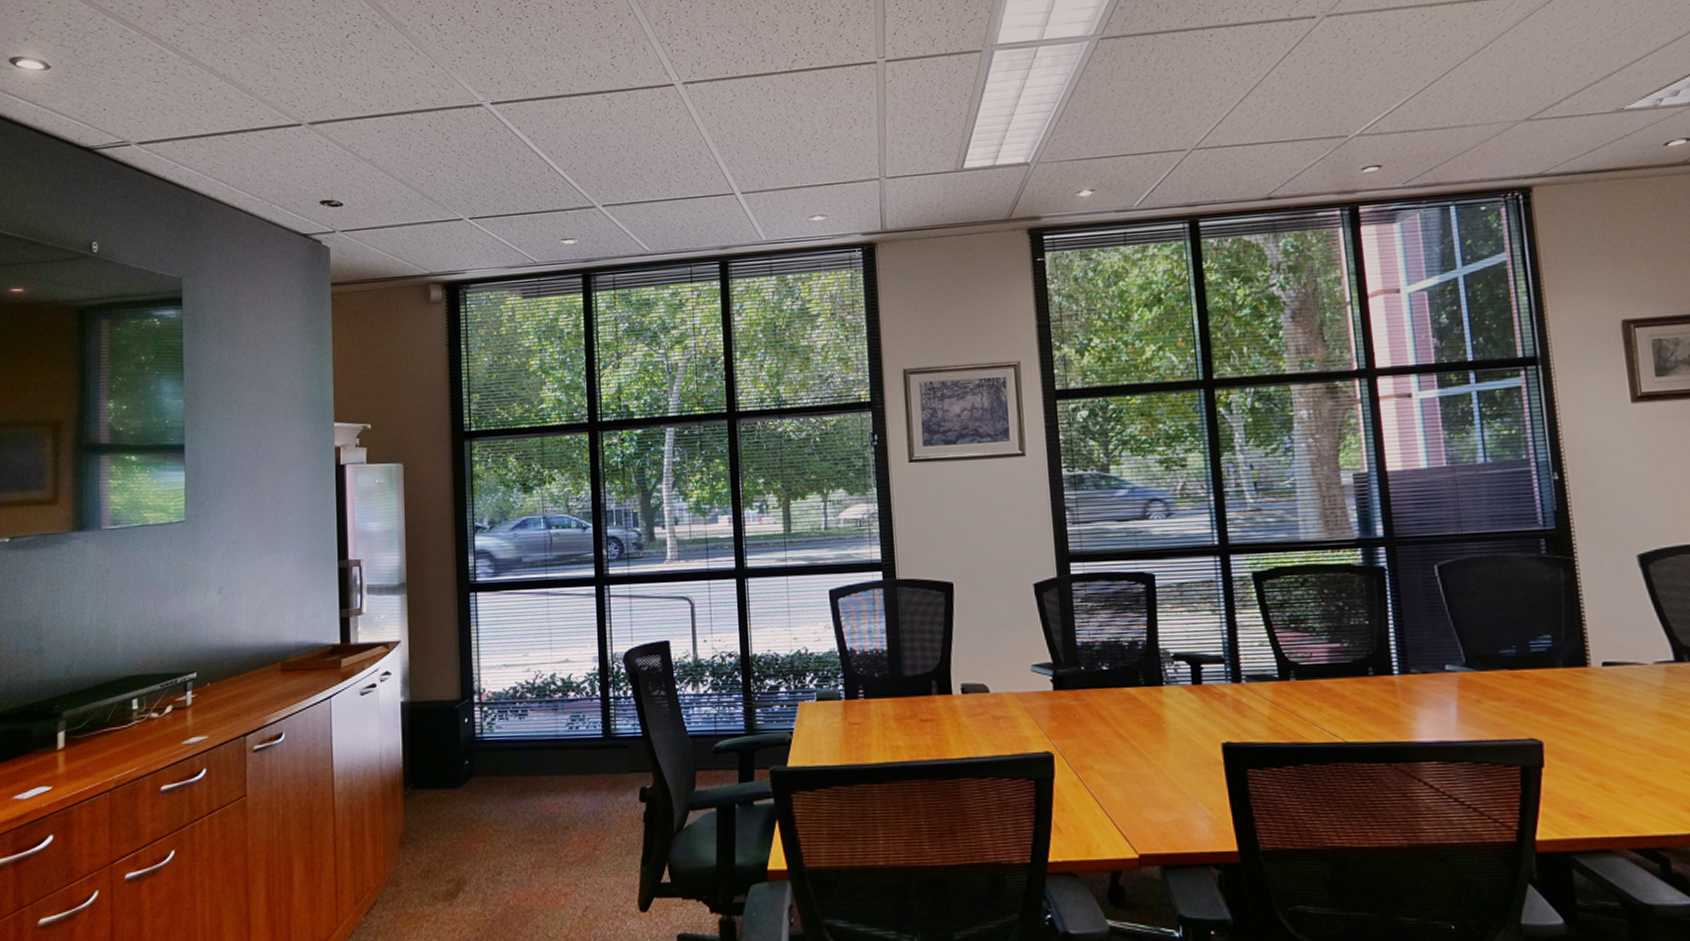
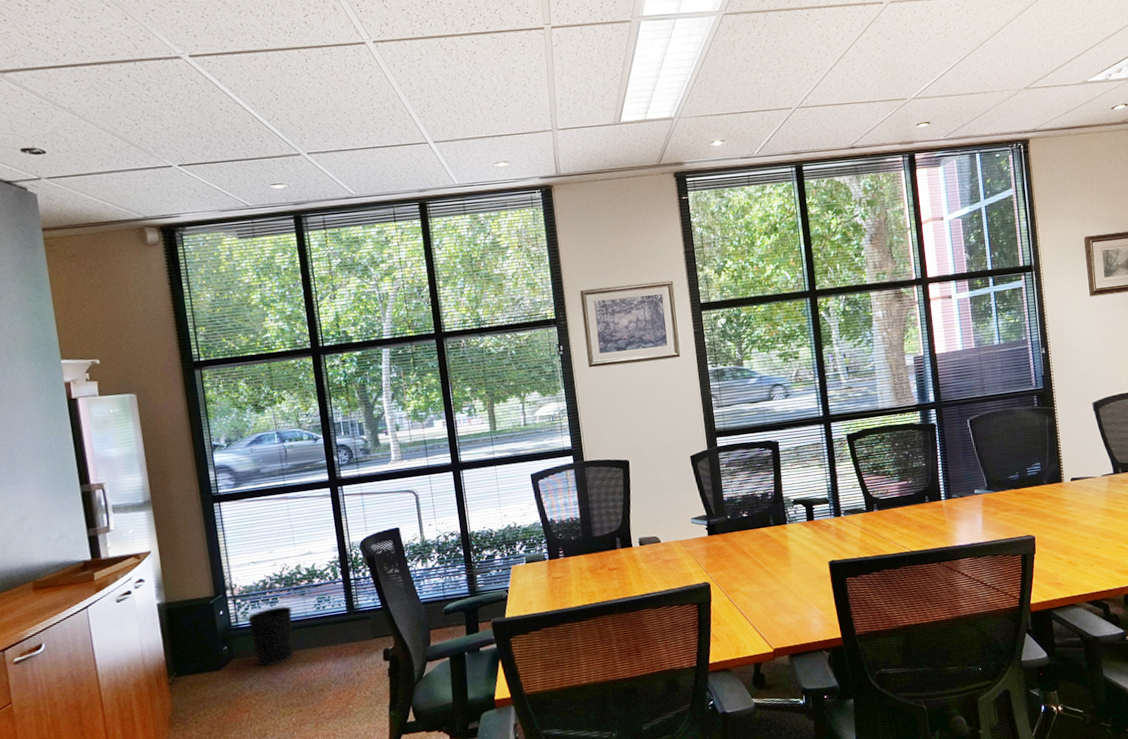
wastebasket: none [493,721,542,790] -> present [247,606,294,667]

